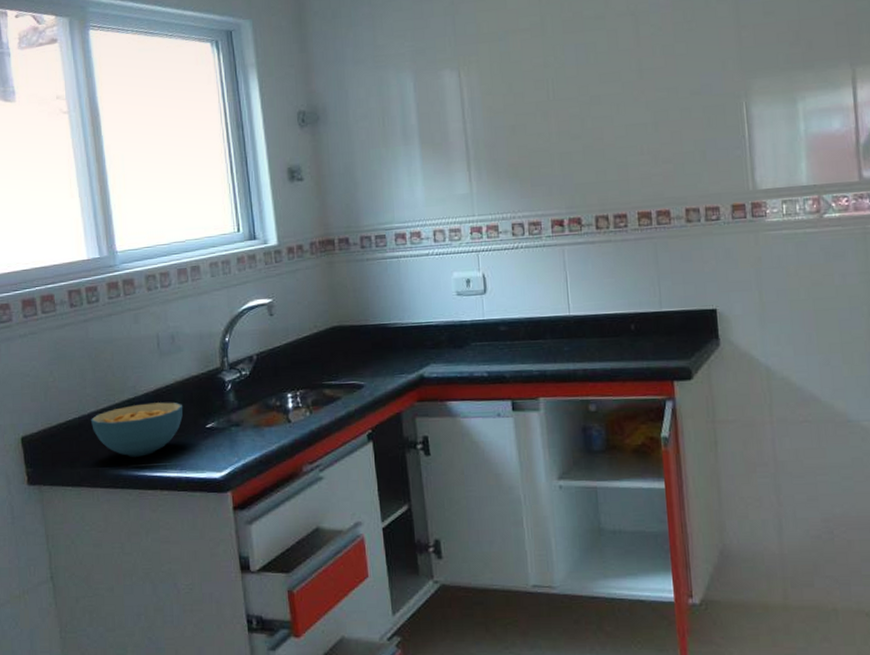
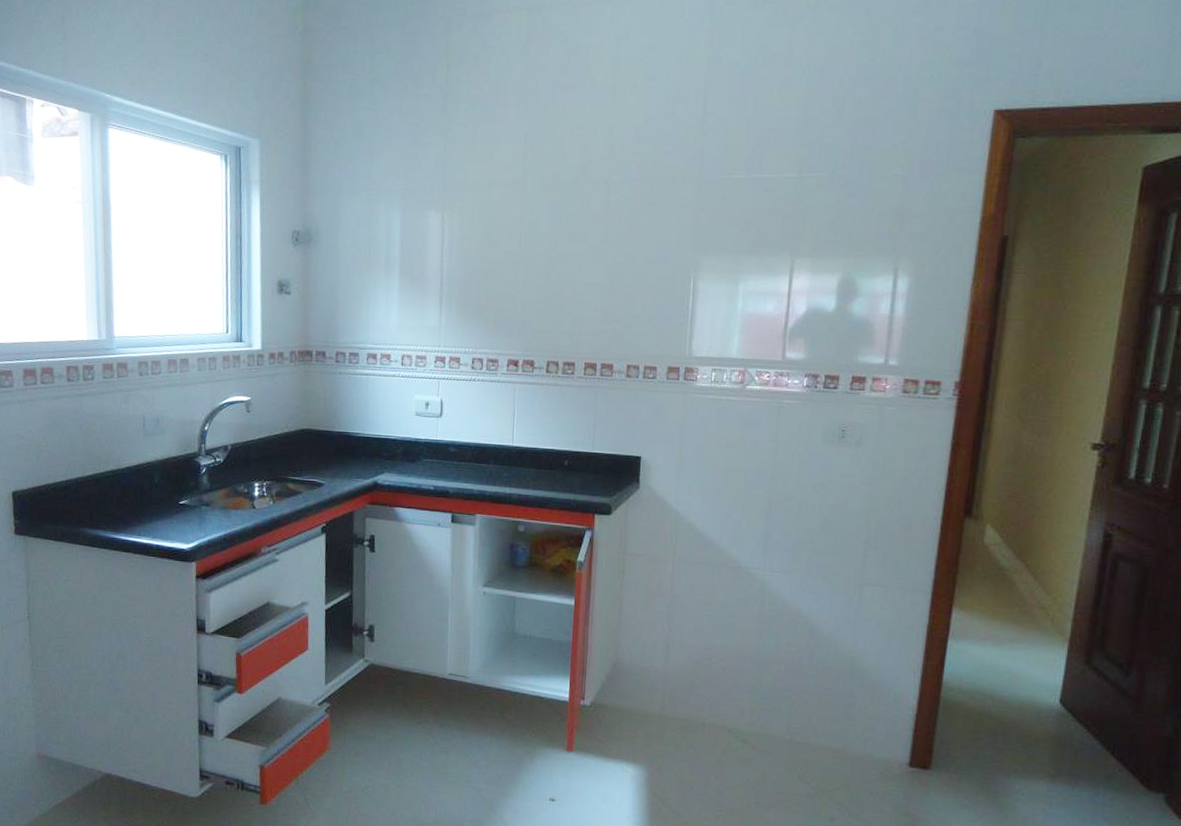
cereal bowl: present [90,402,184,457] -> none [76,475,161,522]

